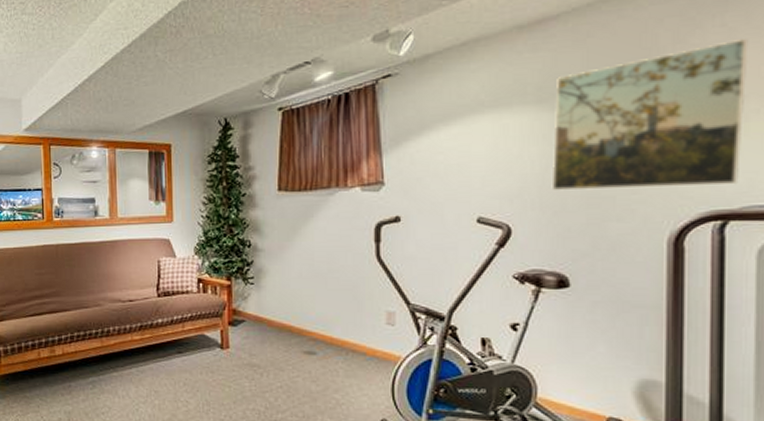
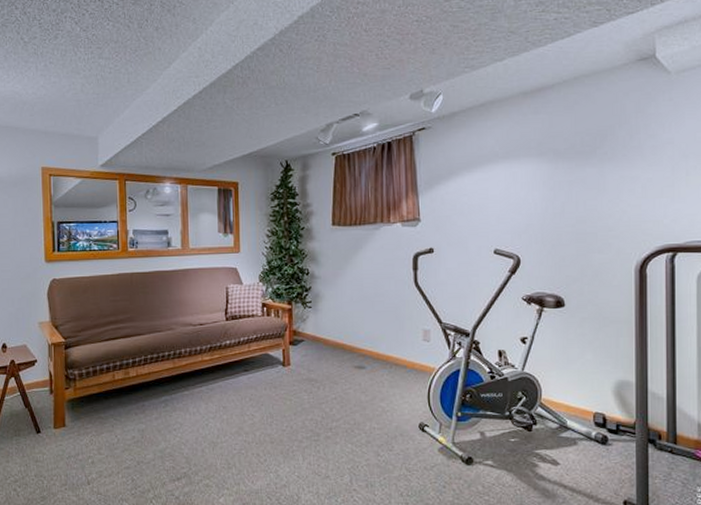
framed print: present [551,38,749,190] -> none [550,110,688,227]

